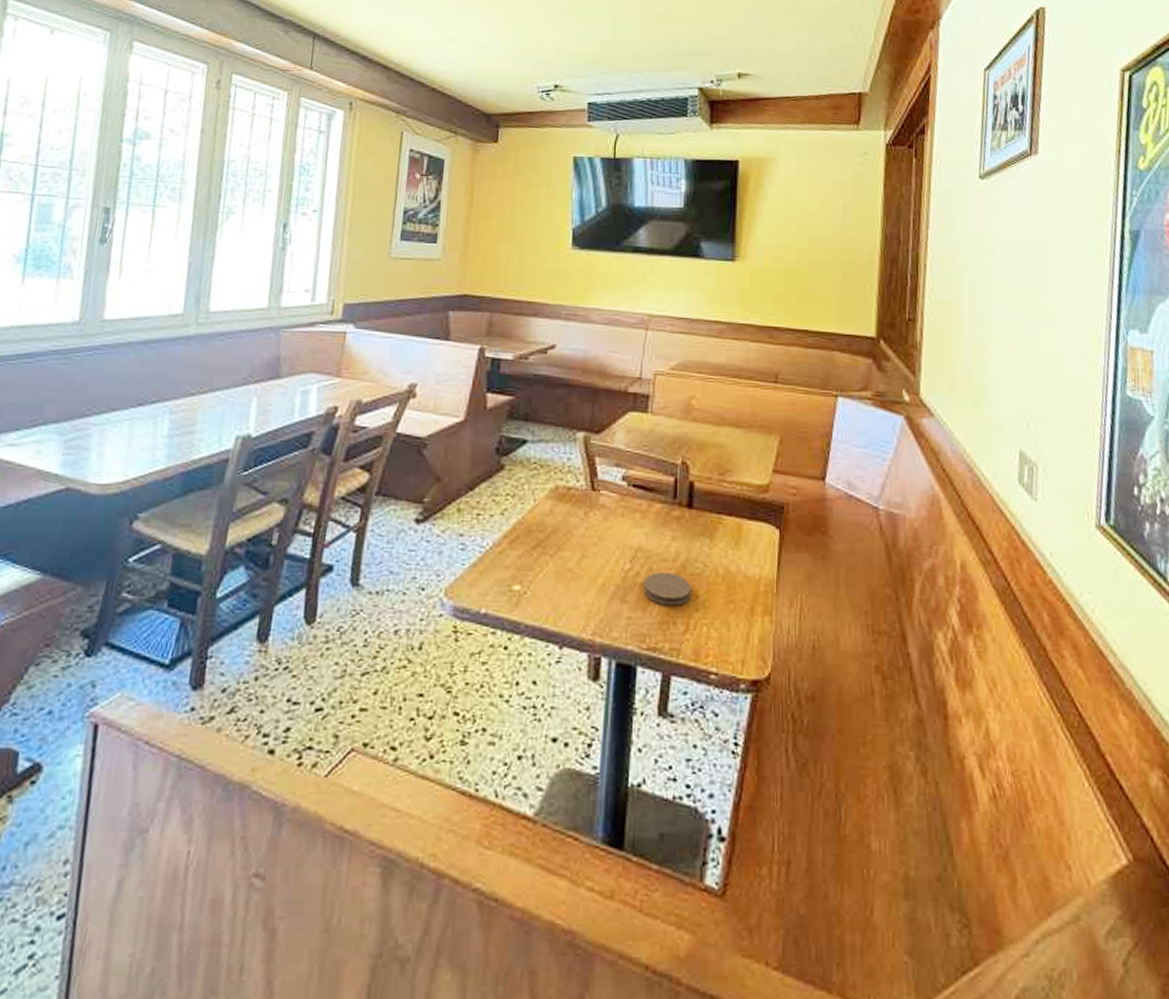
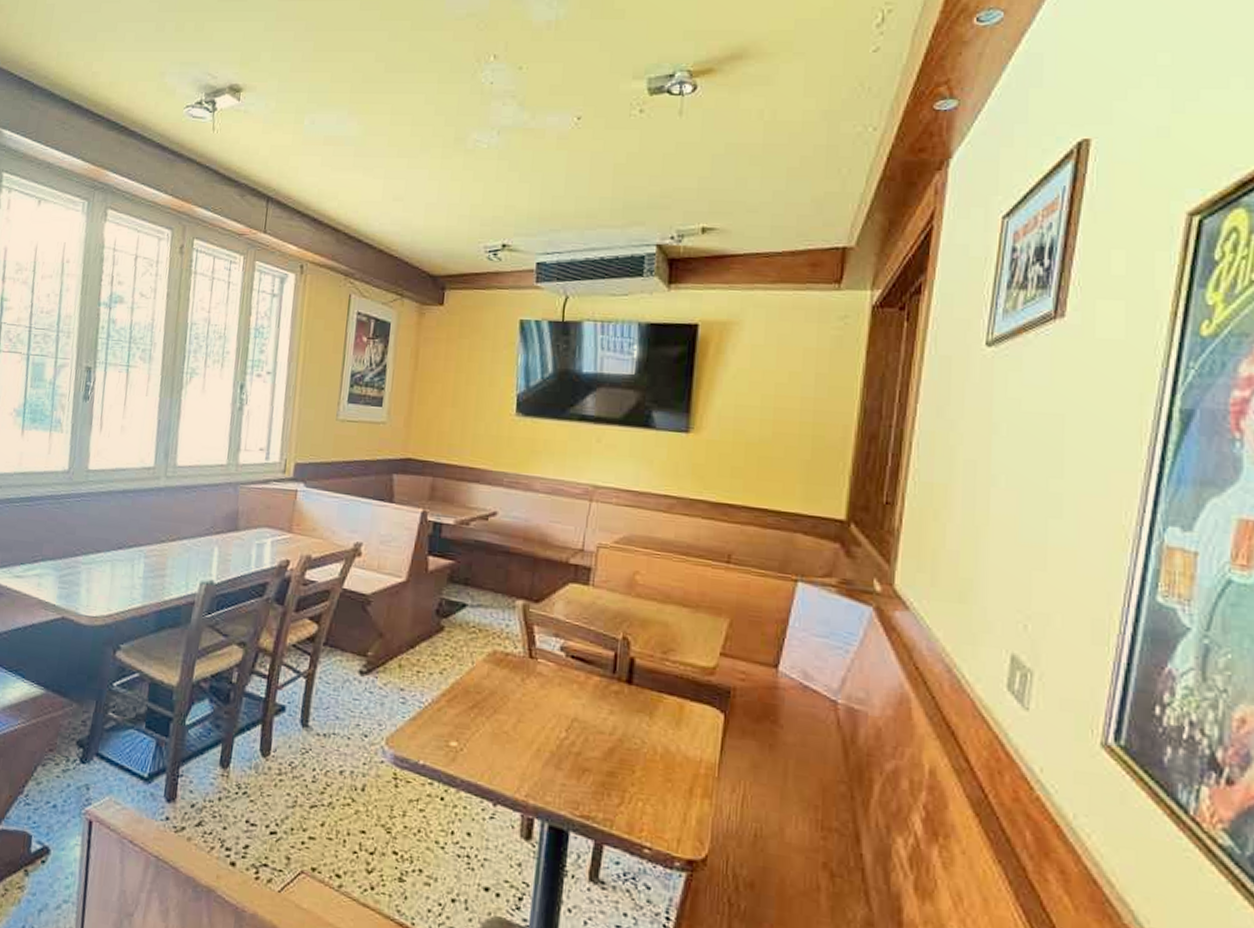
coaster: present [644,572,692,606] -> none [579,743,628,779]

